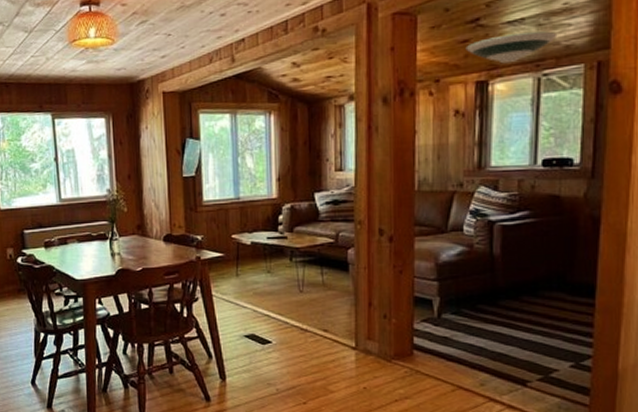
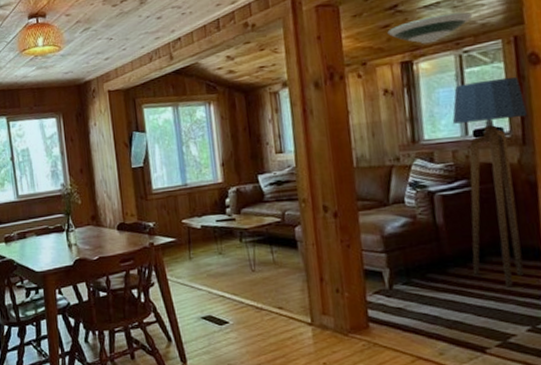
floor lamp: none [522,105,599,323] -> present [452,77,527,288]

